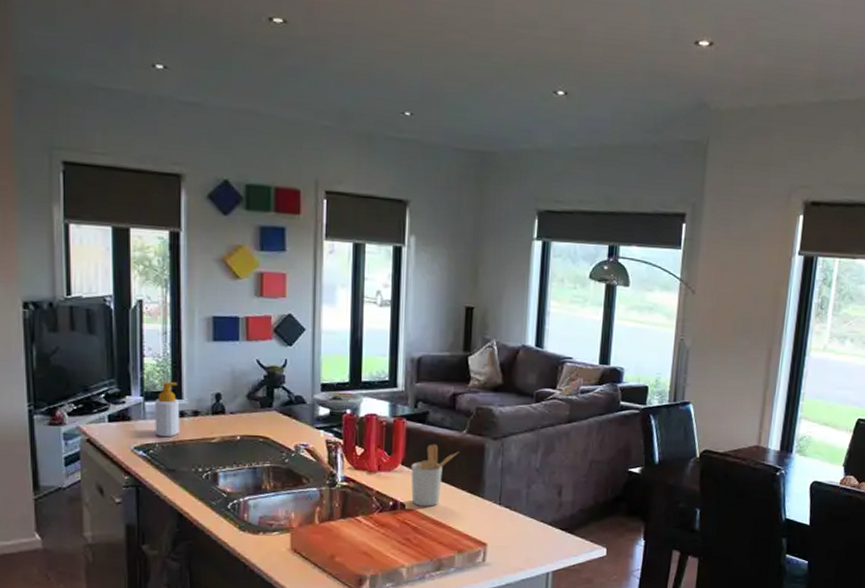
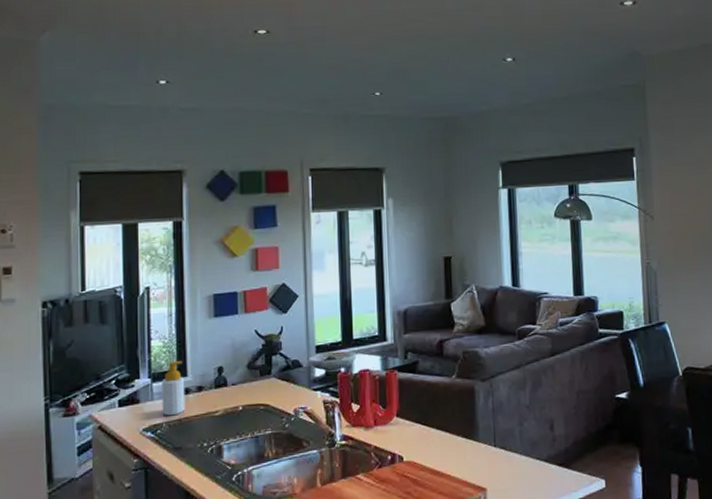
utensil holder: present [411,444,459,507] -> none [406,392,451,457]

